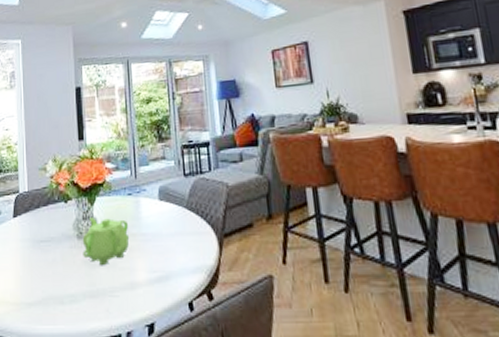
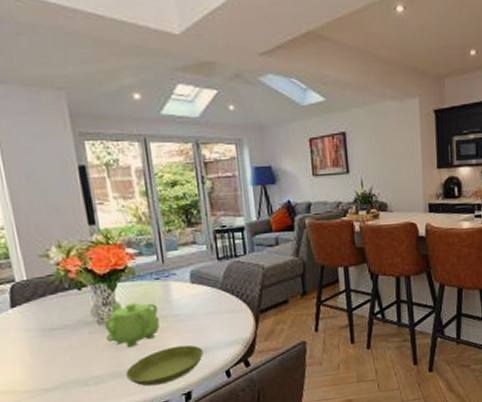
saucer: none [95,268,167,312] -> present [125,344,203,387]

